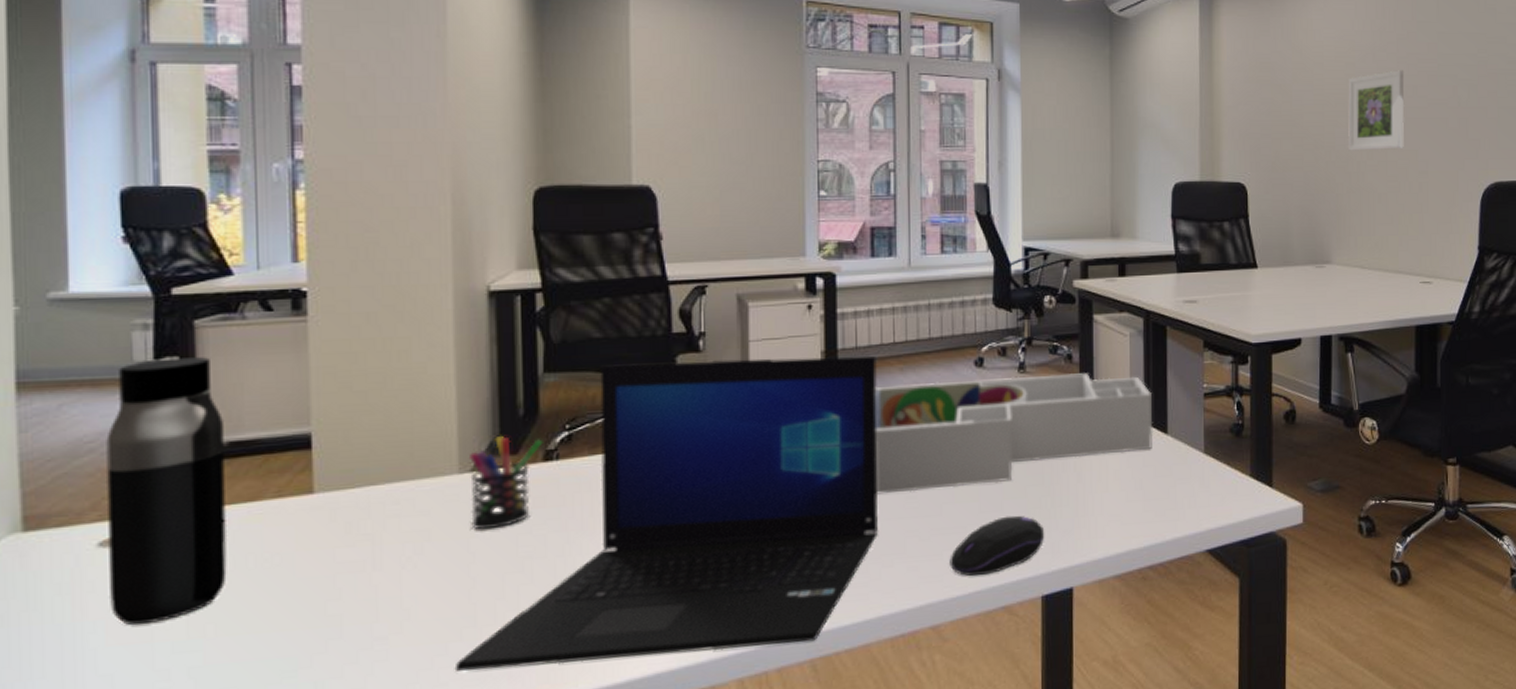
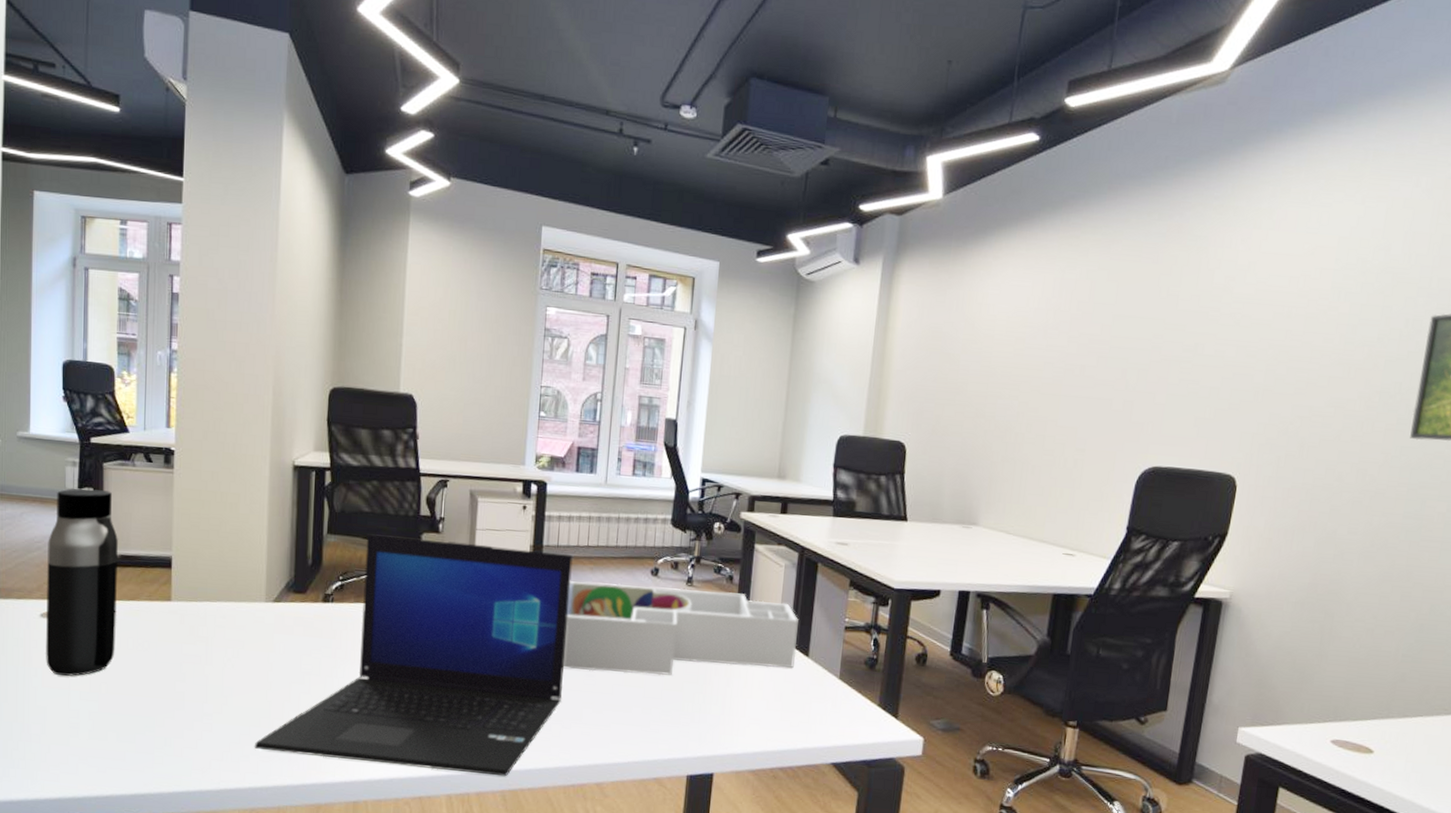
pen holder: present [470,435,543,530] -> none [271,577,324,648]
computer mouse: present [949,515,1045,576] -> none [615,704,695,750]
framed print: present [1348,70,1405,151] -> none [1008,349,1074,425]

